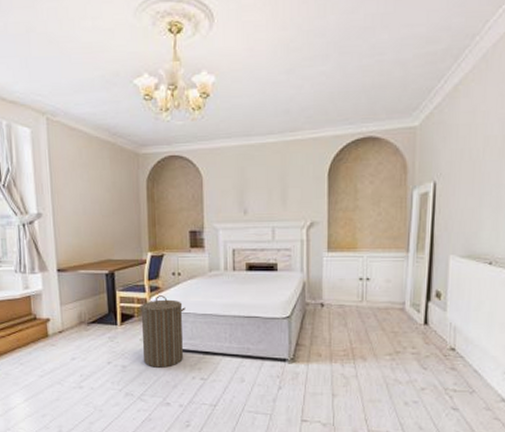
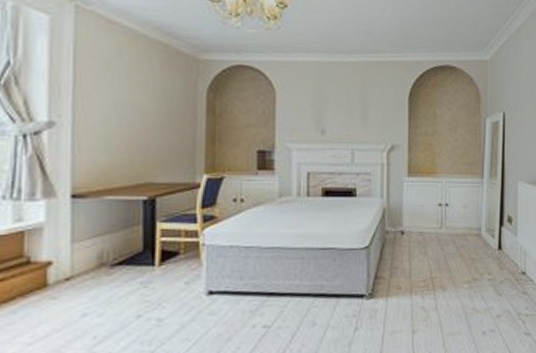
laundry hamper: present [139,295,185,368] -> none [187,226,248,318]

